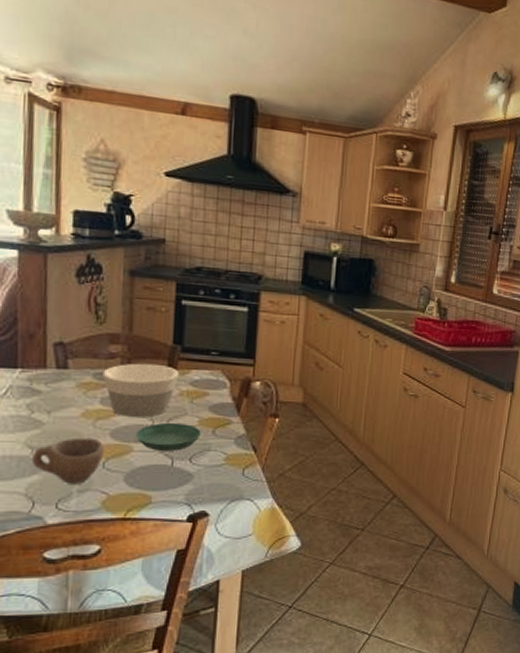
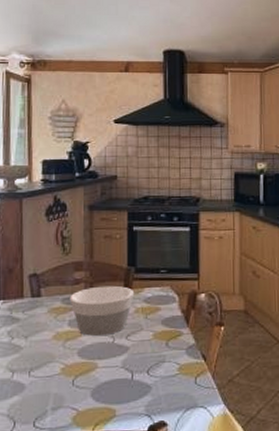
cup: present [31,437,104,484] -> none [12,358,73,403]
saucer: present [135,422,201,451] -> none [99,338,156,366]

